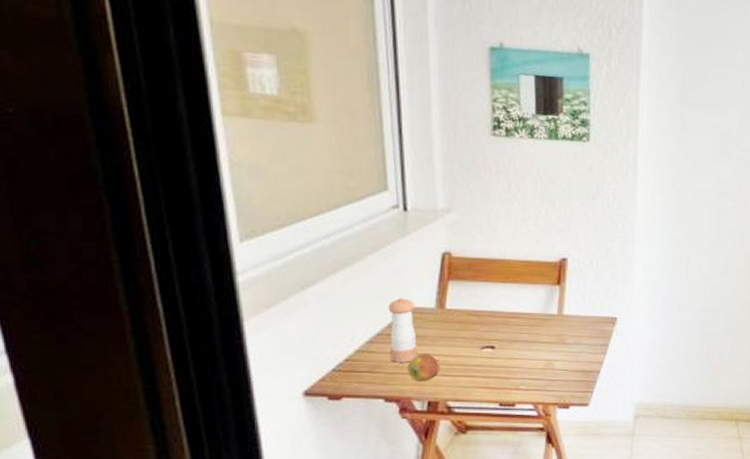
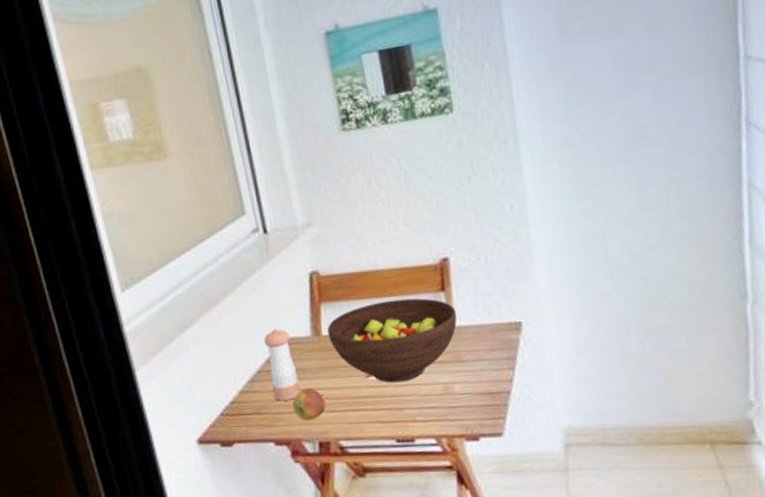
fruit bowl: none [451,286,567,356] -> present [327,298,457,383]

